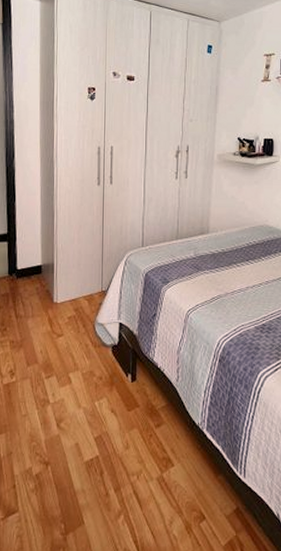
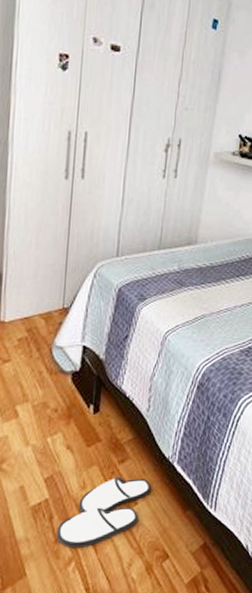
slippers: none [106,439,184,502] -> present [56,476,151,548]

